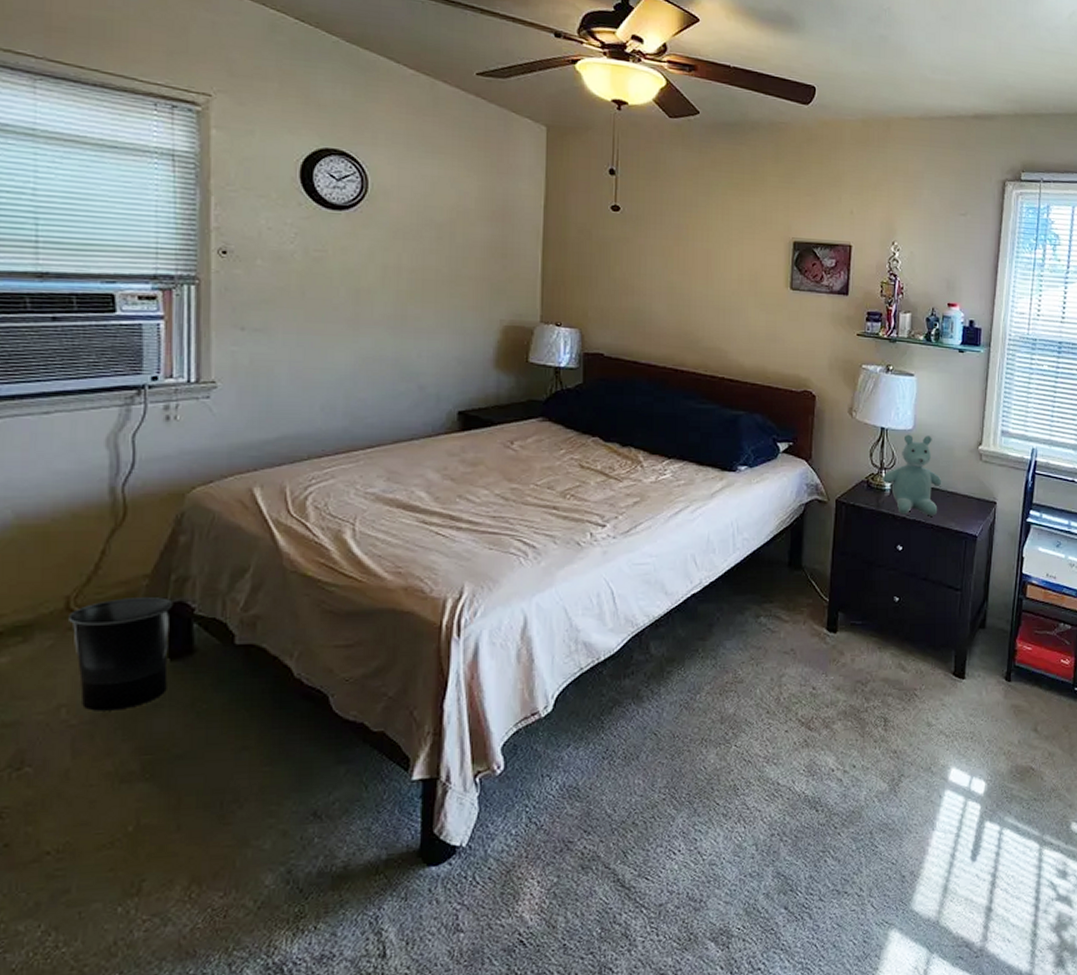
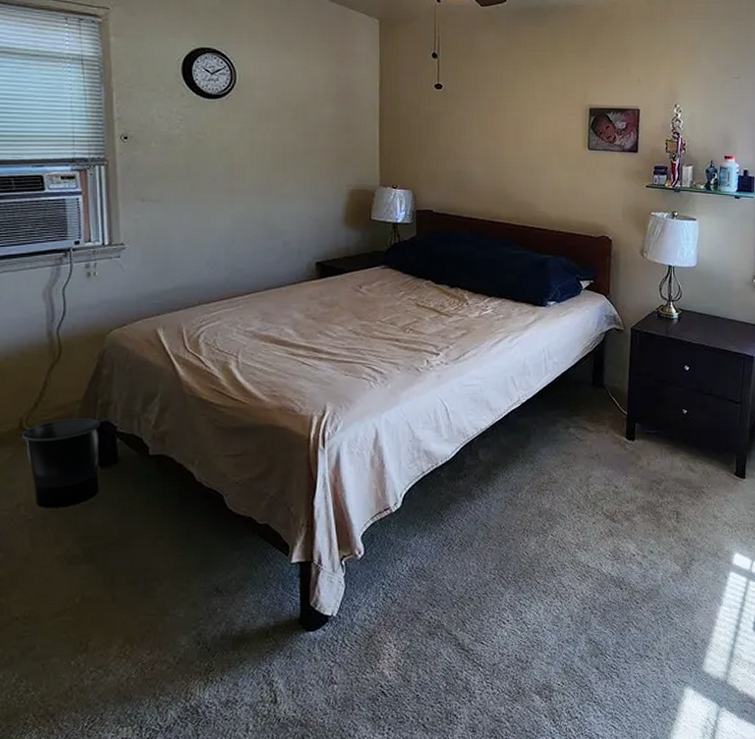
stuffed bear: present [882,434,942,516] -> none [670,270,722,341]

